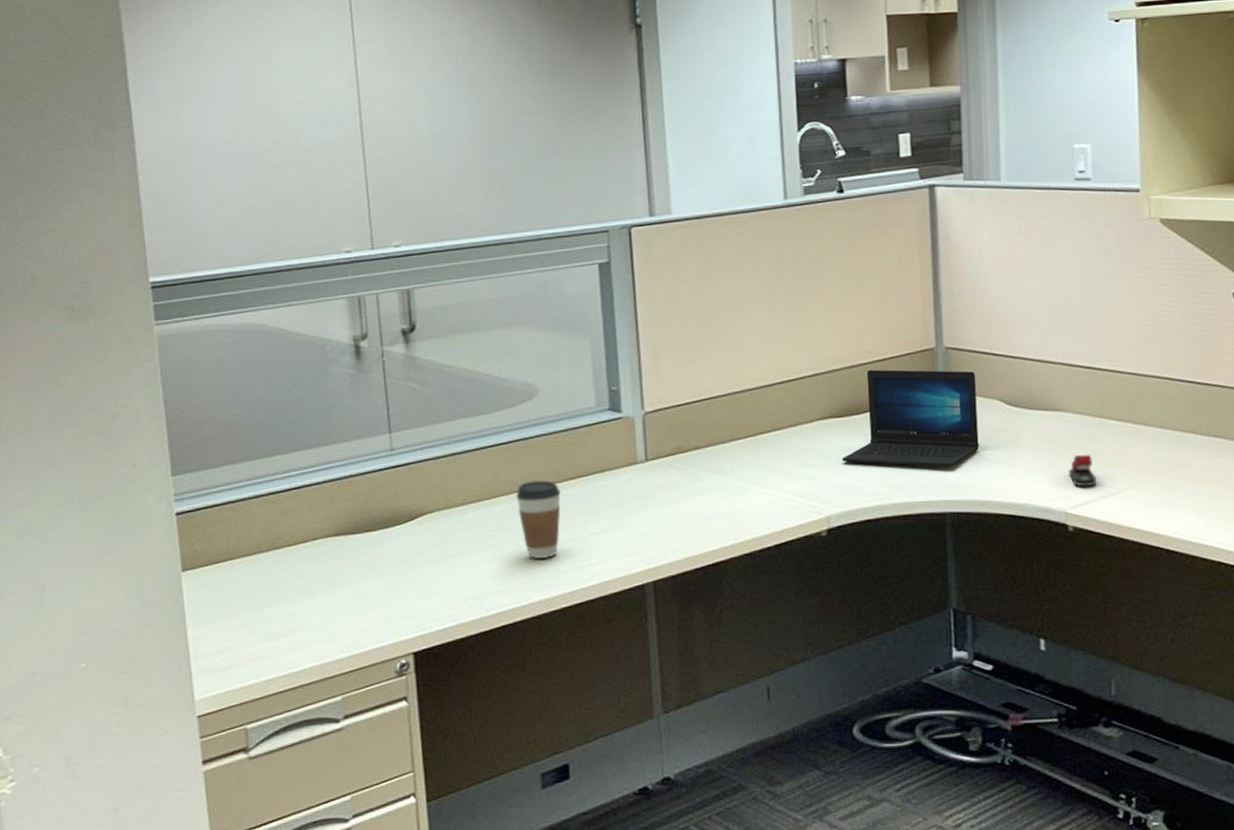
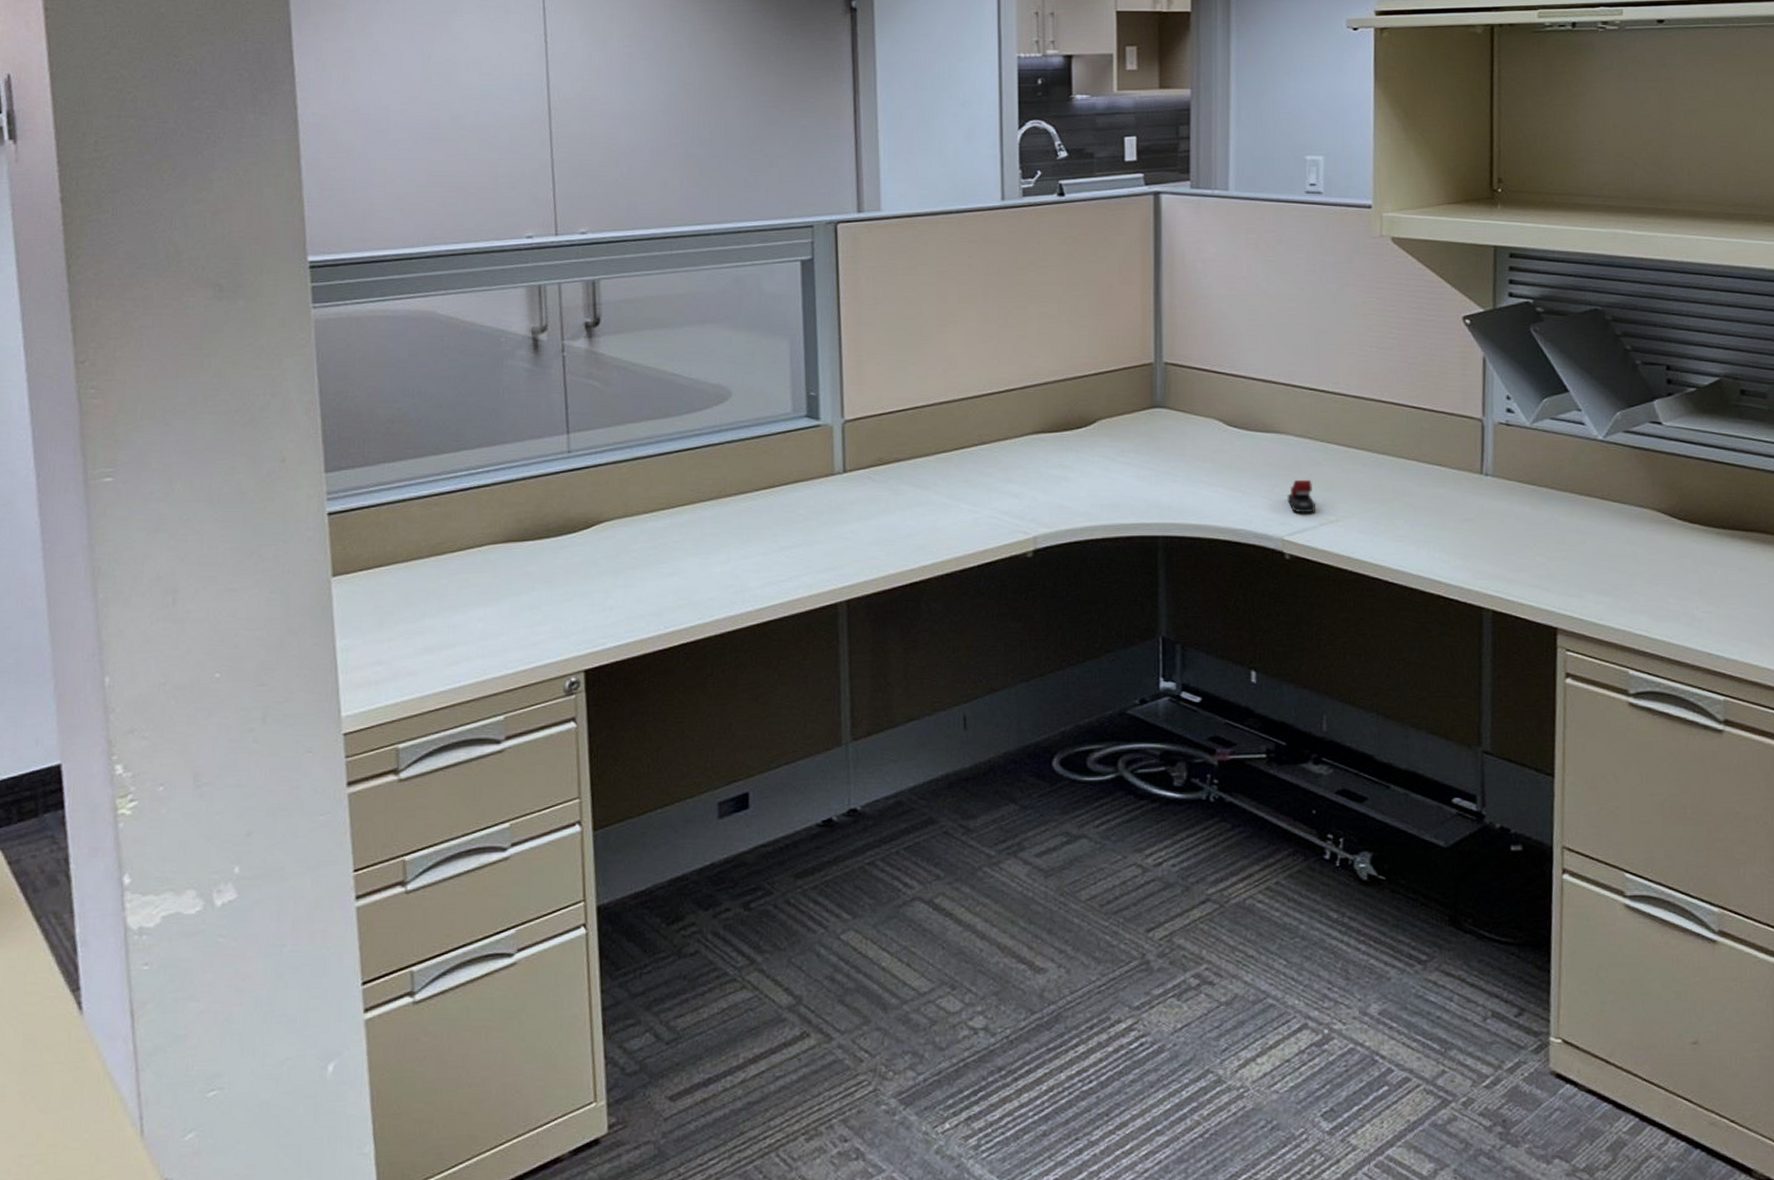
coffee cup: present [515,479,561,558] -> none [702,488,751,573]
laptop: present [841,369,979,467] -> none [1051,383,1196,488]

